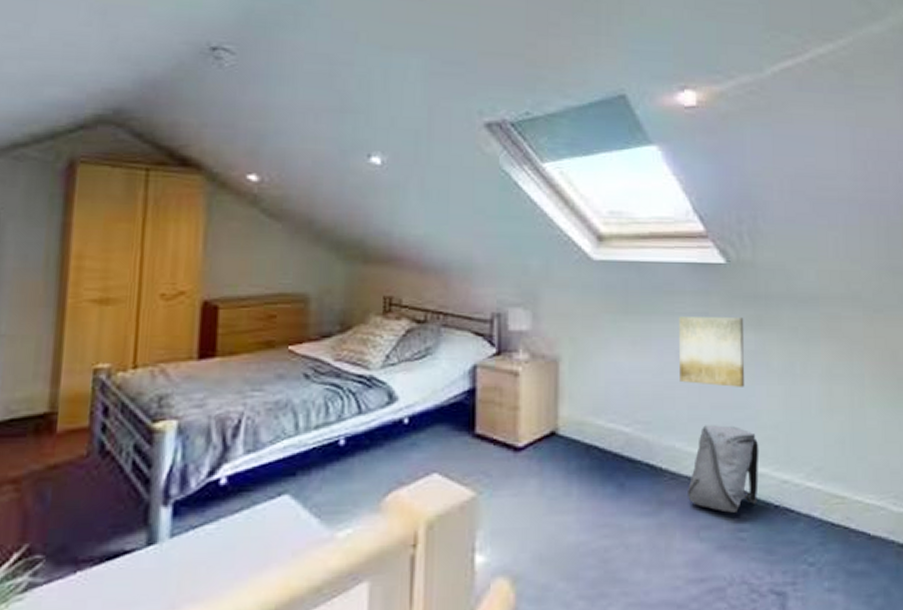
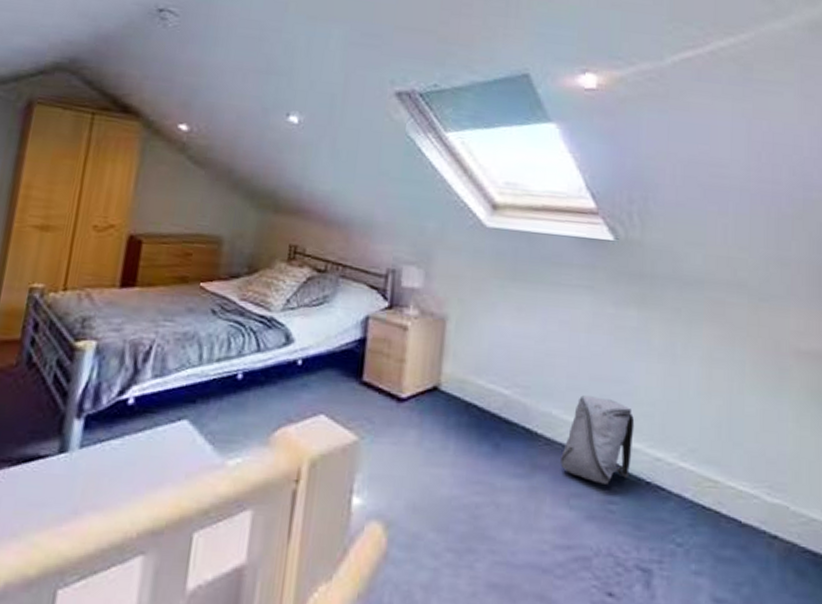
wall art: present [679,317,745,387] -> none [561,288,628,362]

